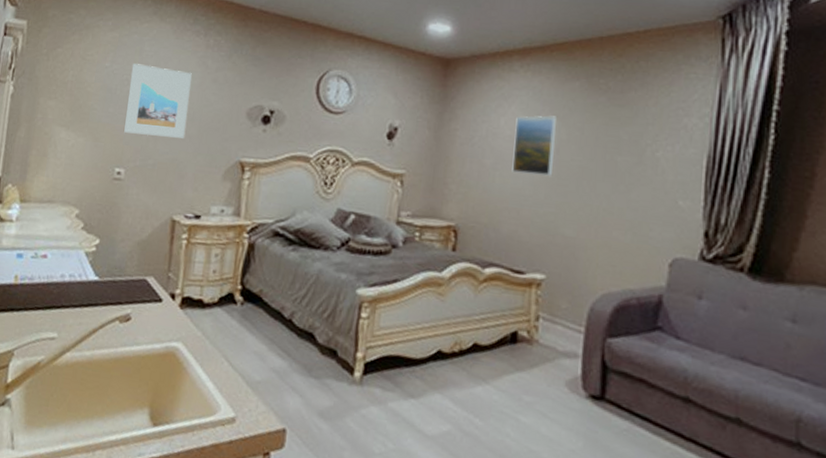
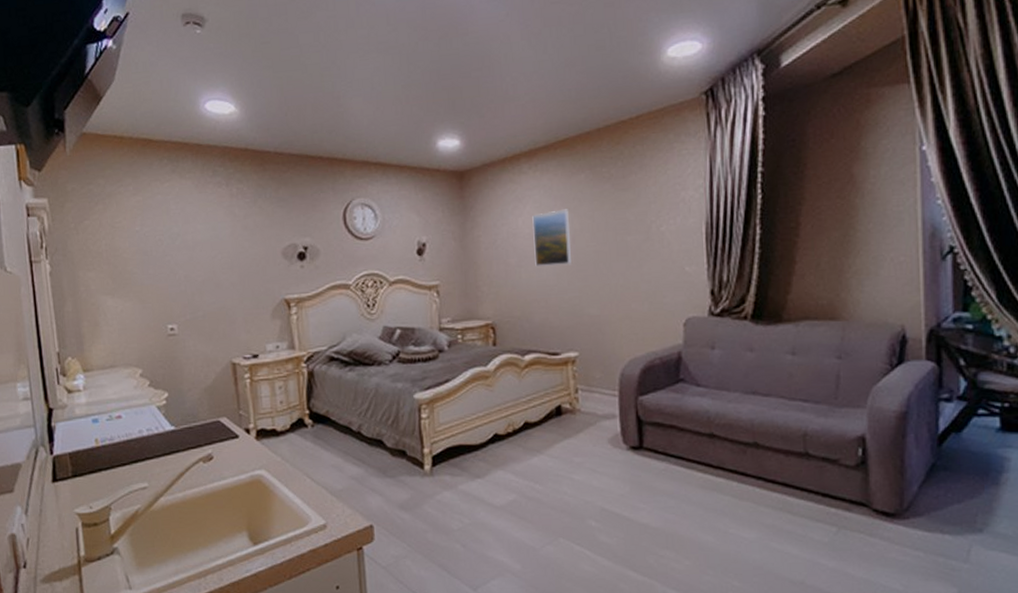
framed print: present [124,63,192,138] -> none [162,223,228,291]

